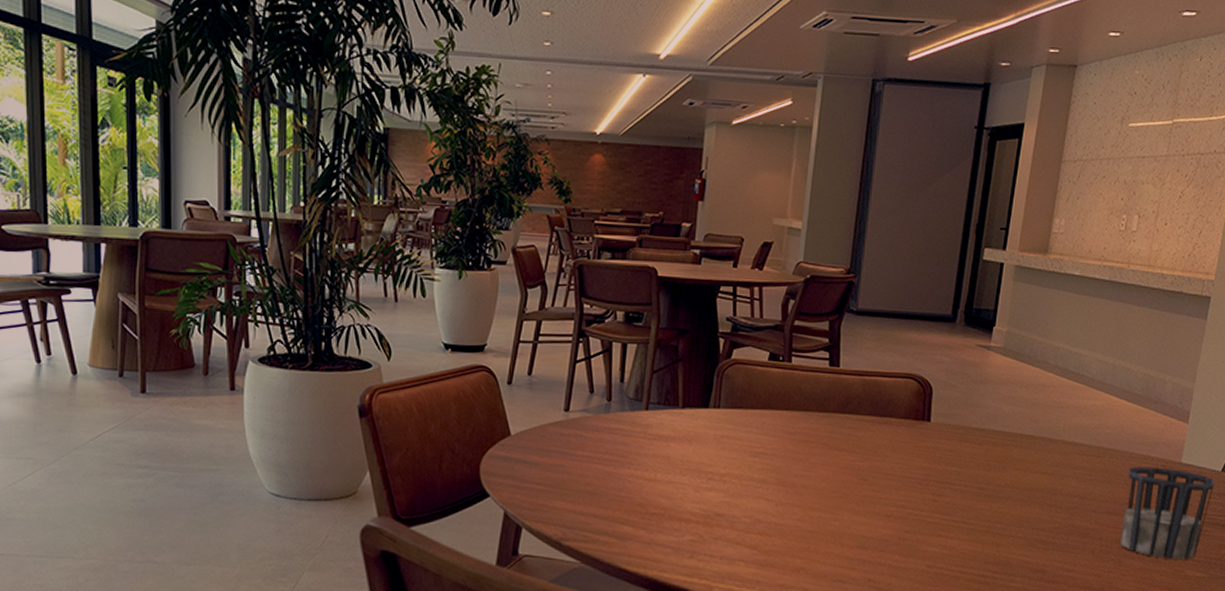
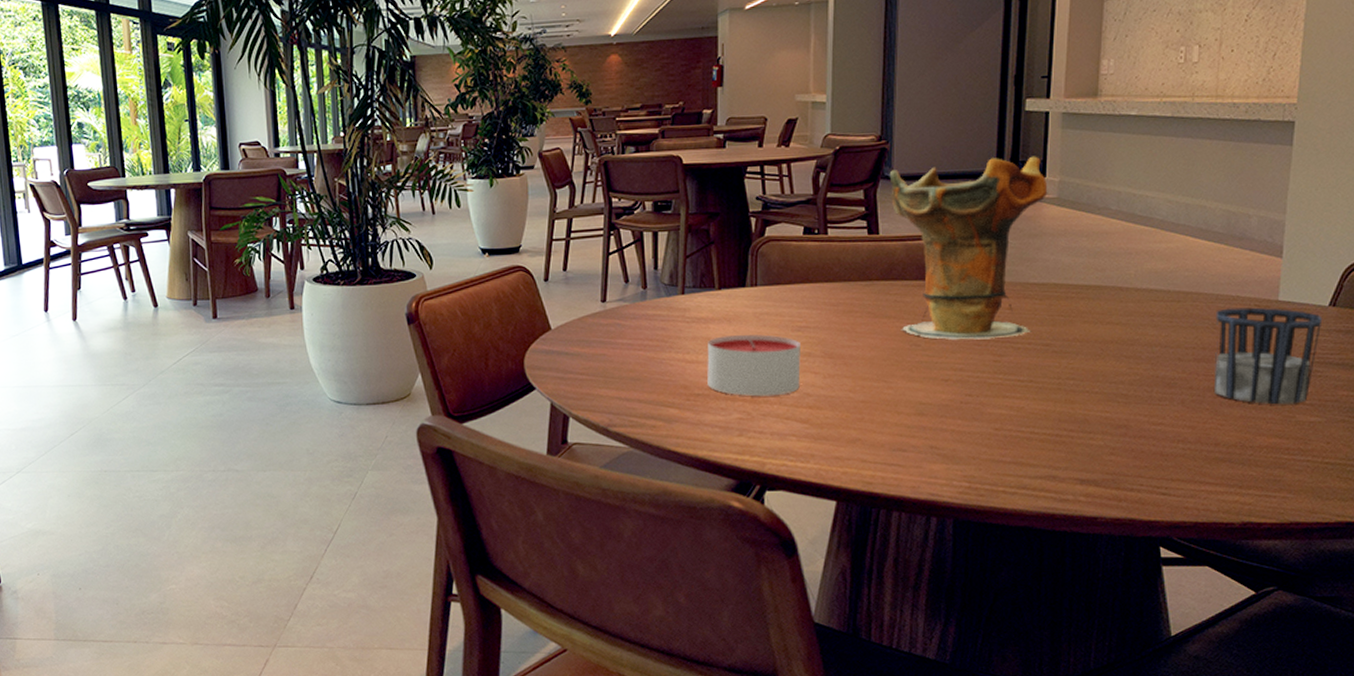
candle: none [663,455,756,520] -> present [707,334,801,397]
decorative vase: none [851,302,996,479] -> present [889,156,1048,340]

